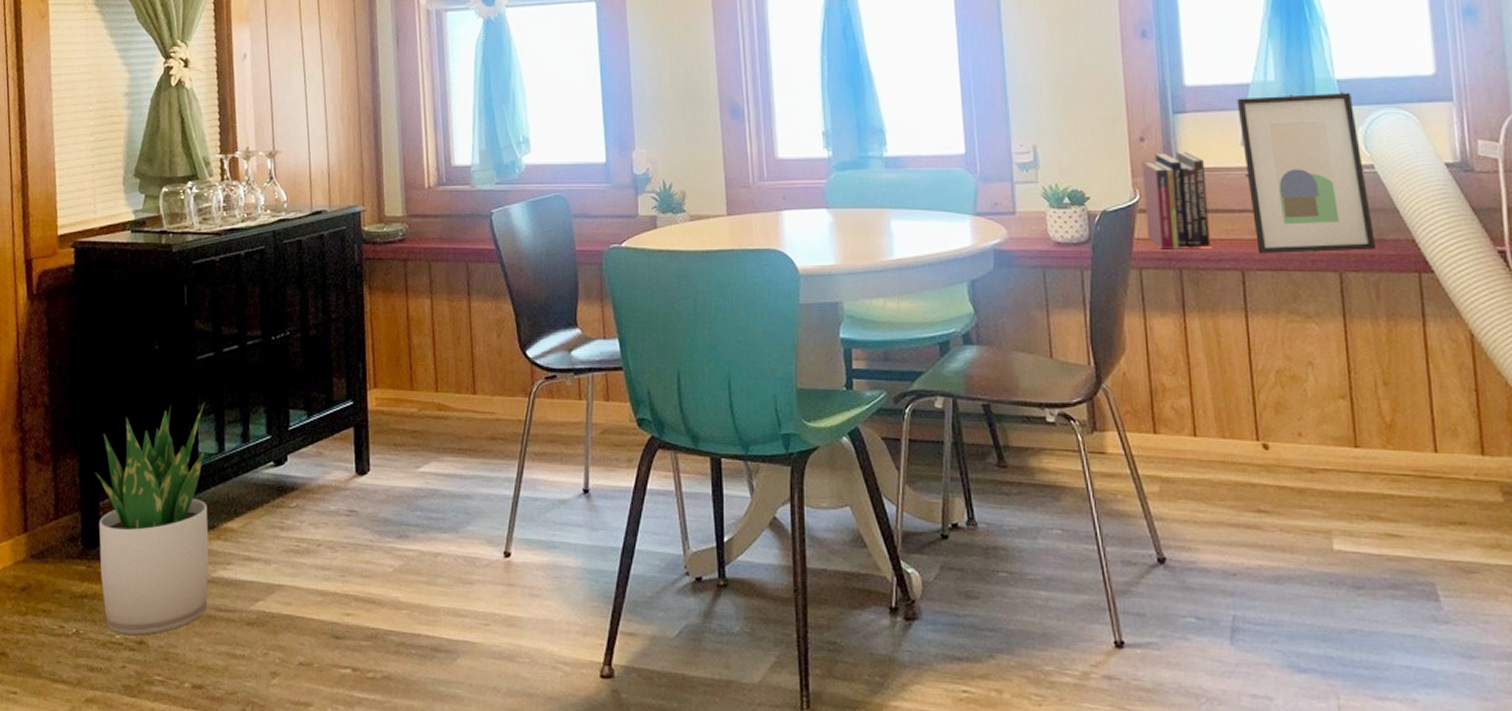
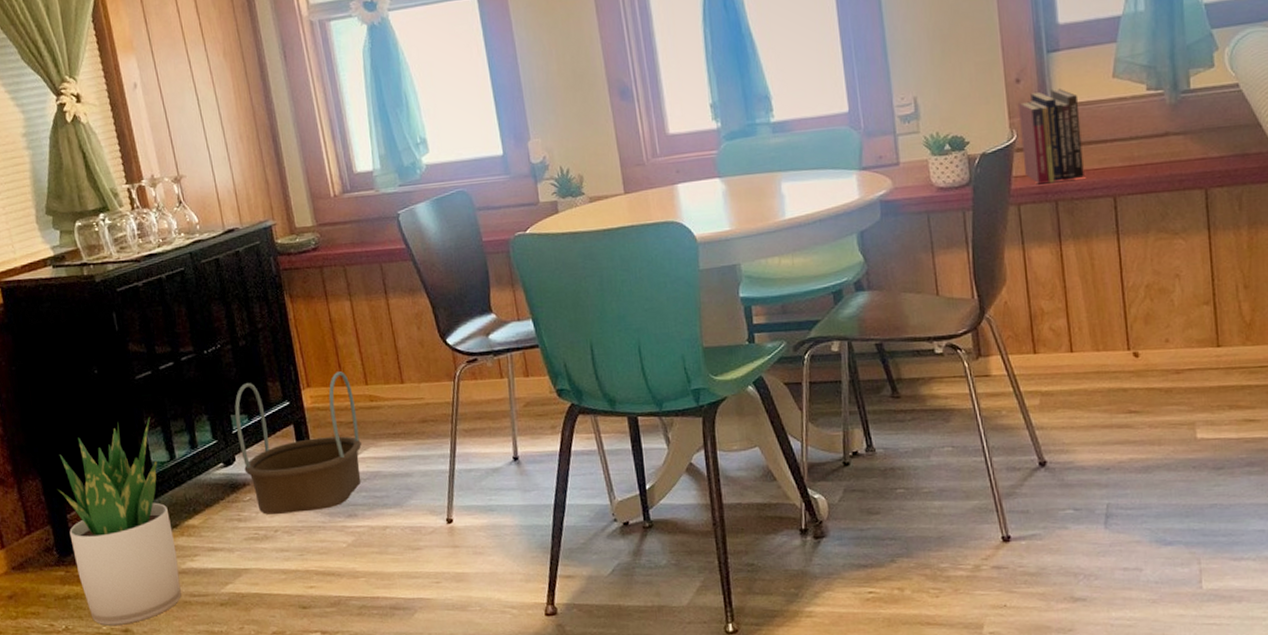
basket: none [293,374,423,527] -> present [234,371,362,515]
picture frame: present [1237,91,1375,255] -> none [1108,14,1239,179]

